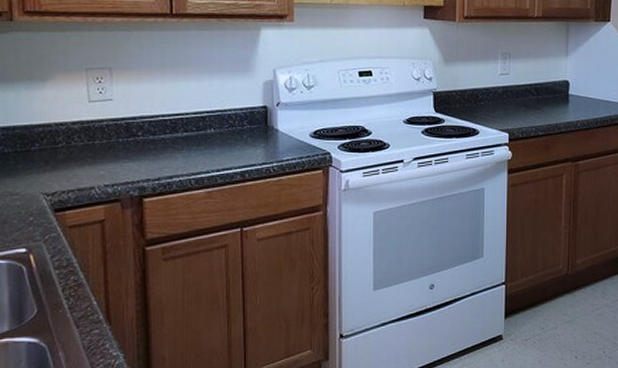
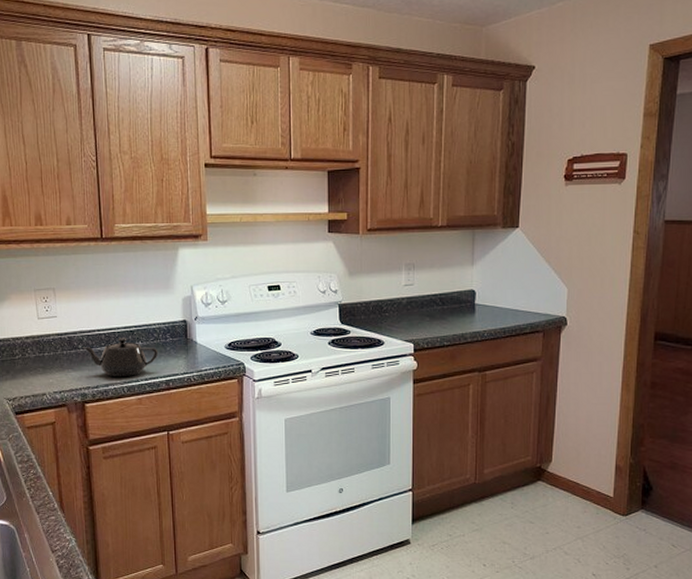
teapot: none [143,124,234,167] -> present [82,338,159,376]

